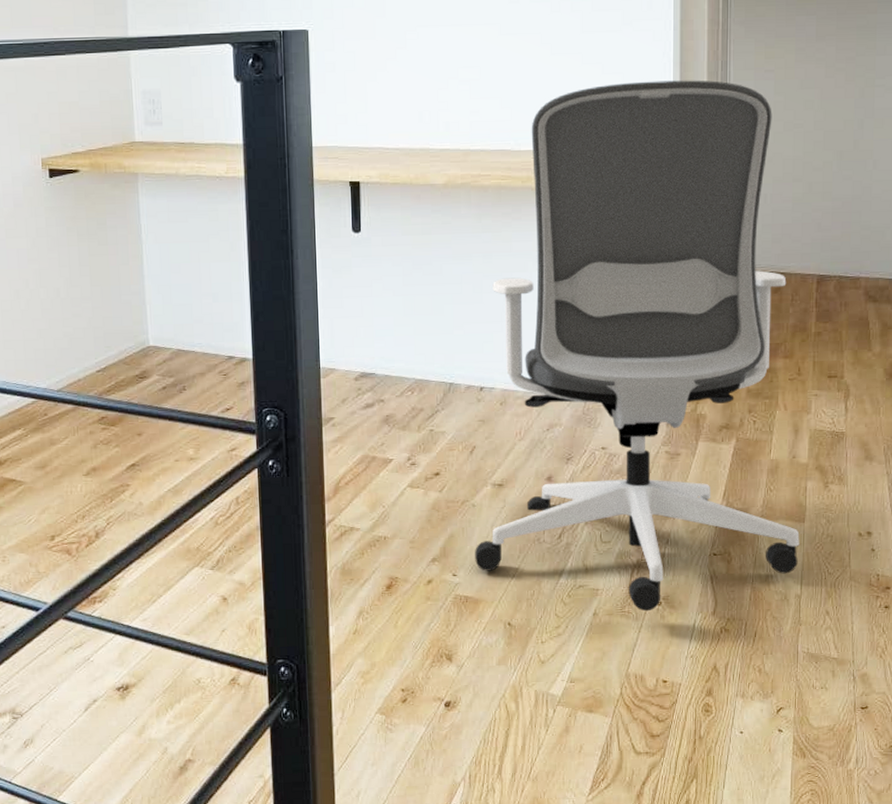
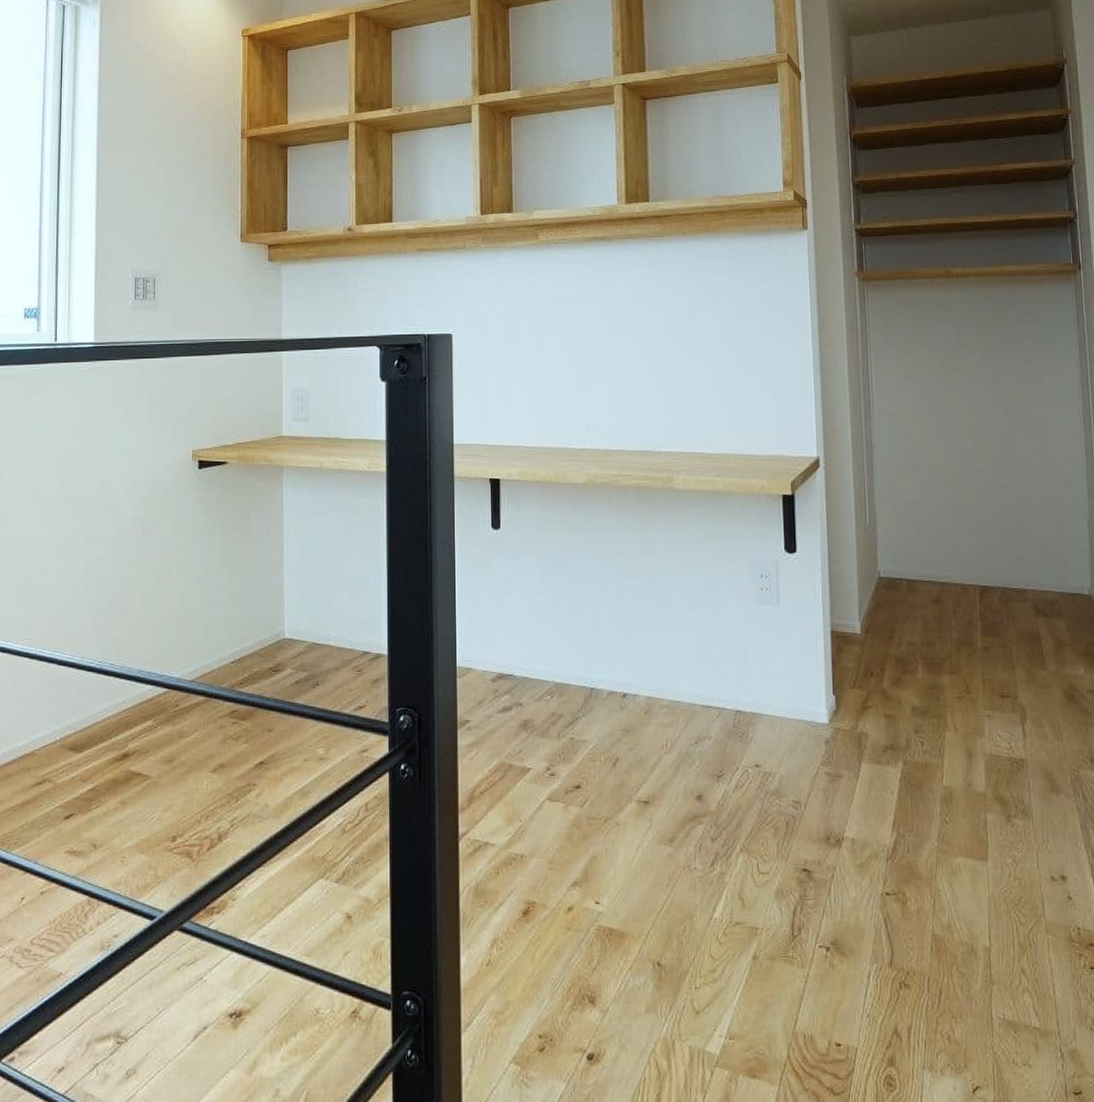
office chair: present [475,80,800,612] -> none [619,386,984,958]

